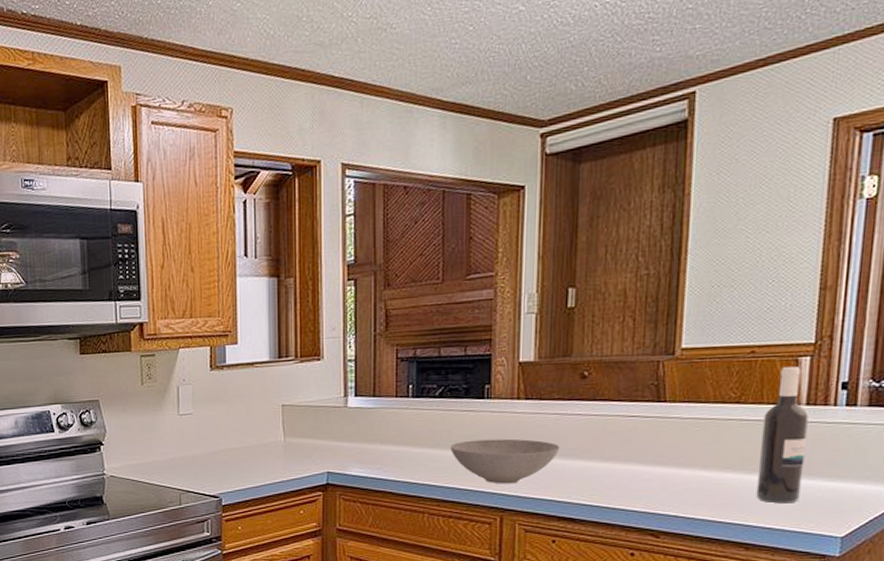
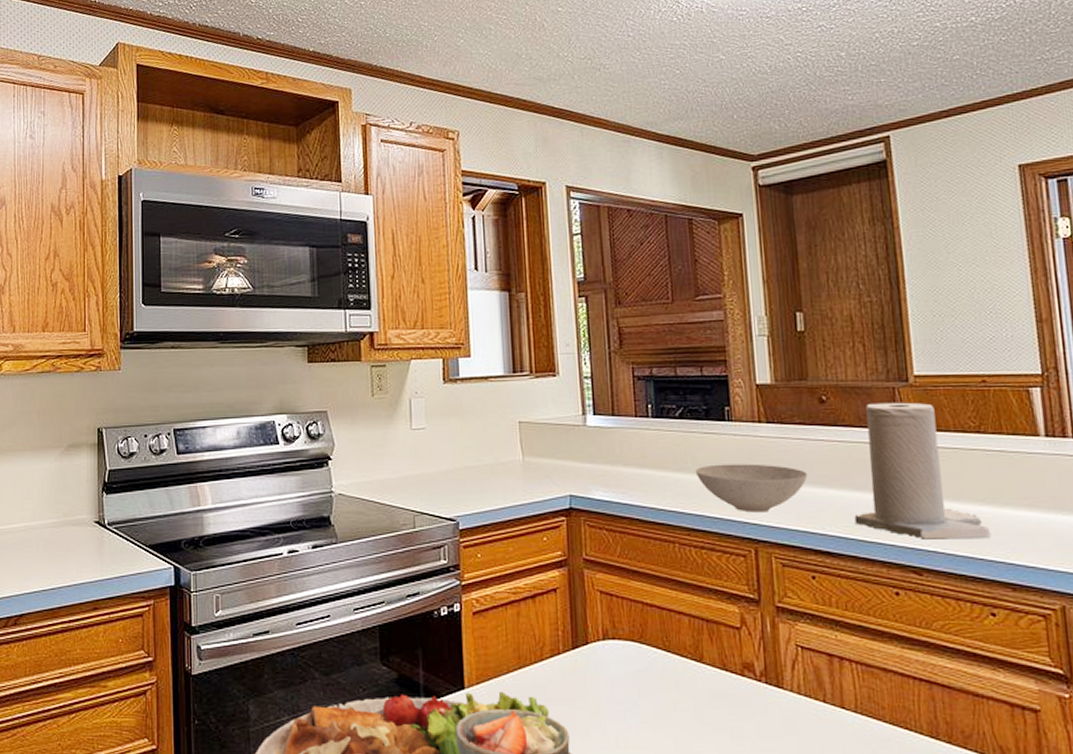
paper towel: none [600,375,734,505] -> present [854,402,991,540]
wine bottle: present [756,367,808,504] -> none [1006,397,1058,540]

